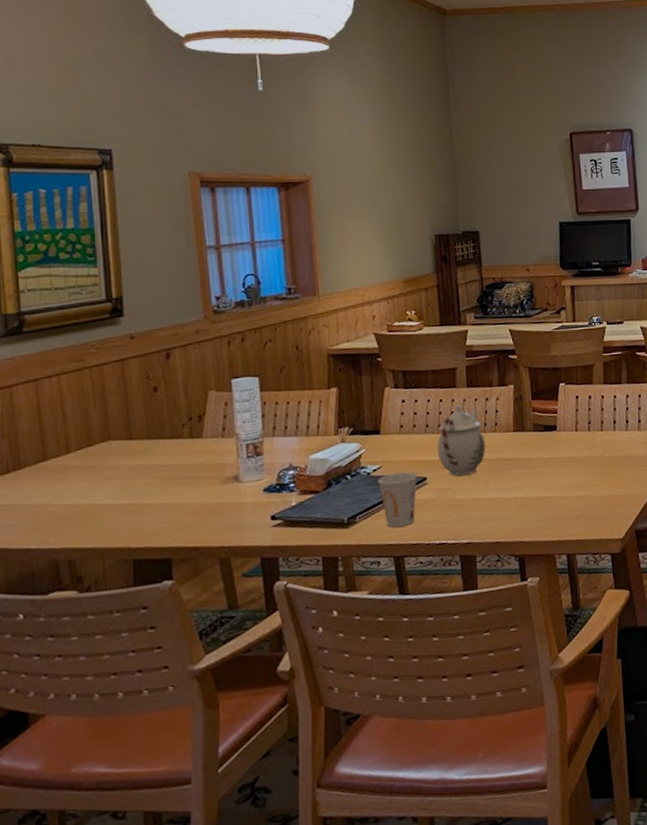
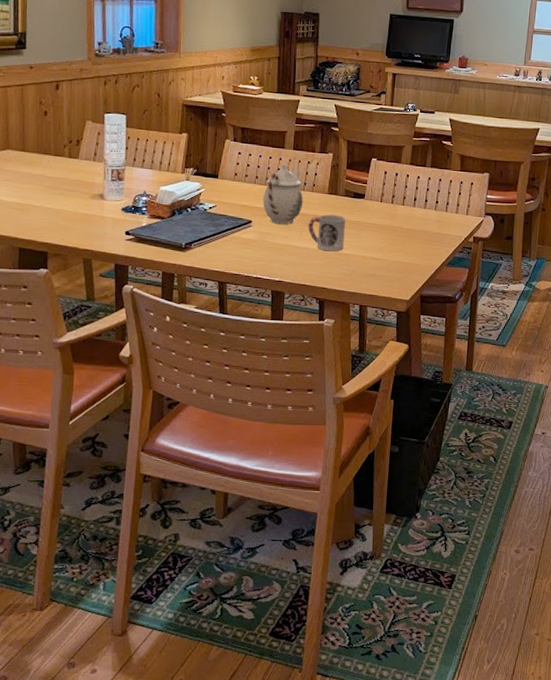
cup: present [378,471,418,527] -> none [212,212,245,258]
cup: none [494,454,540,498] -> present [308,214,346,252]

